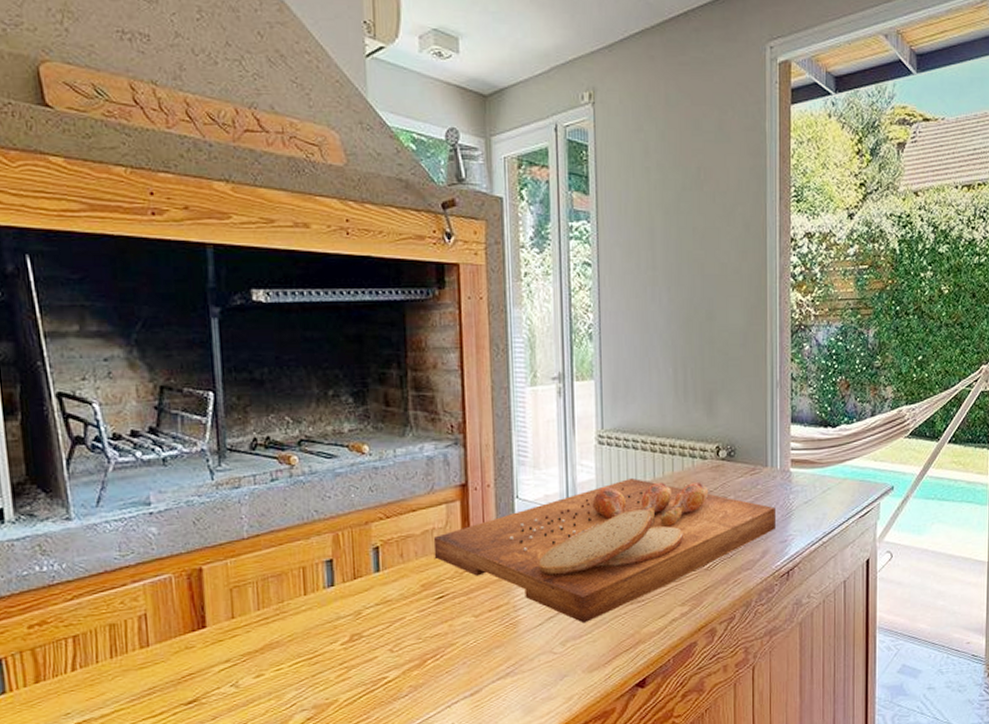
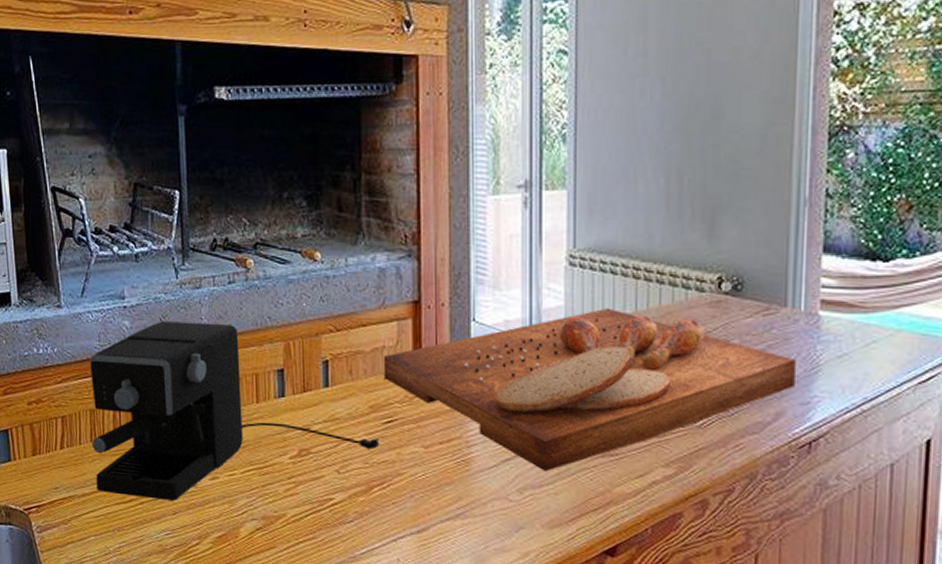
coffee maker: none [107,521,432,710] -> present [89,321,380,501]

